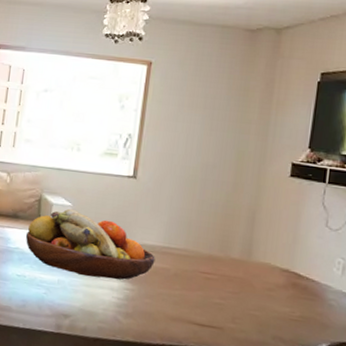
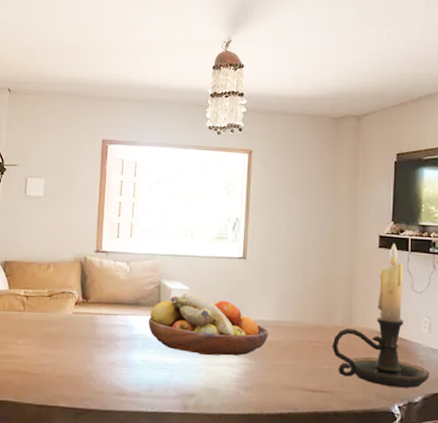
candle holder: none [226,173,339,334] -> present [332,243,430,388]

